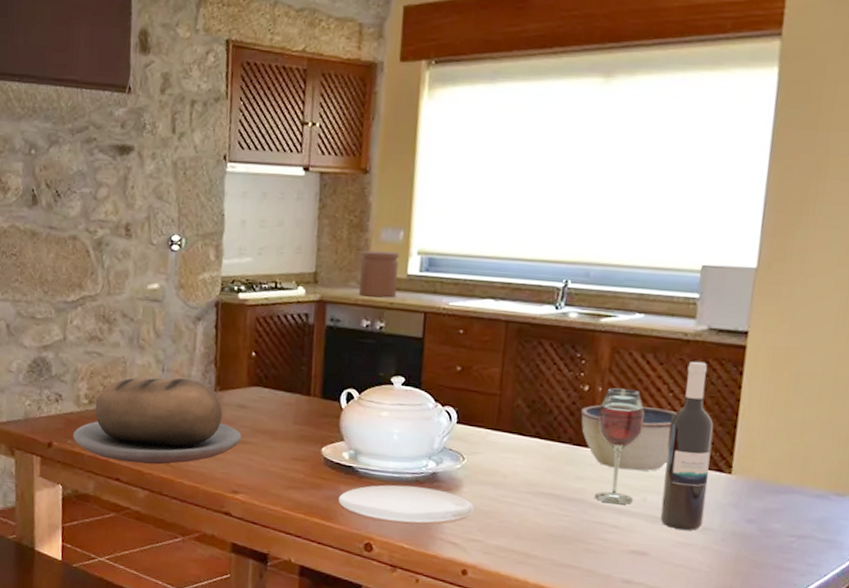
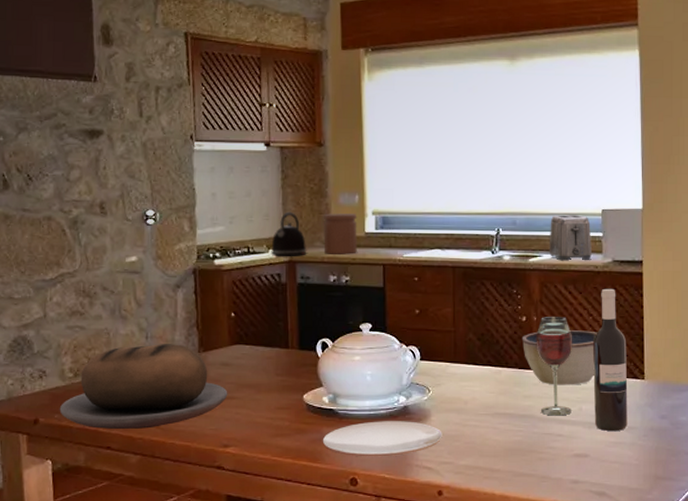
kettle: none [300,245,340,296] -> present [271,211,307,257]
toaster: none [627,268,685,325] -> present [549,215,592,261]

